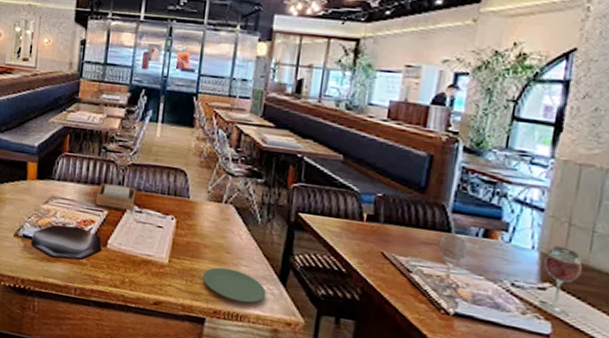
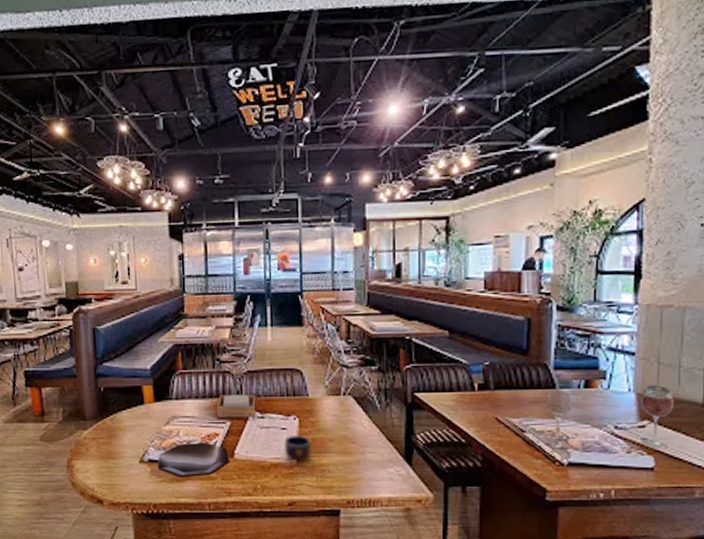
mug: none [157,235,186,262] -> present [284,436,312,461]
plate: present [203,267,267,304] -> none [332,458,394,488]

